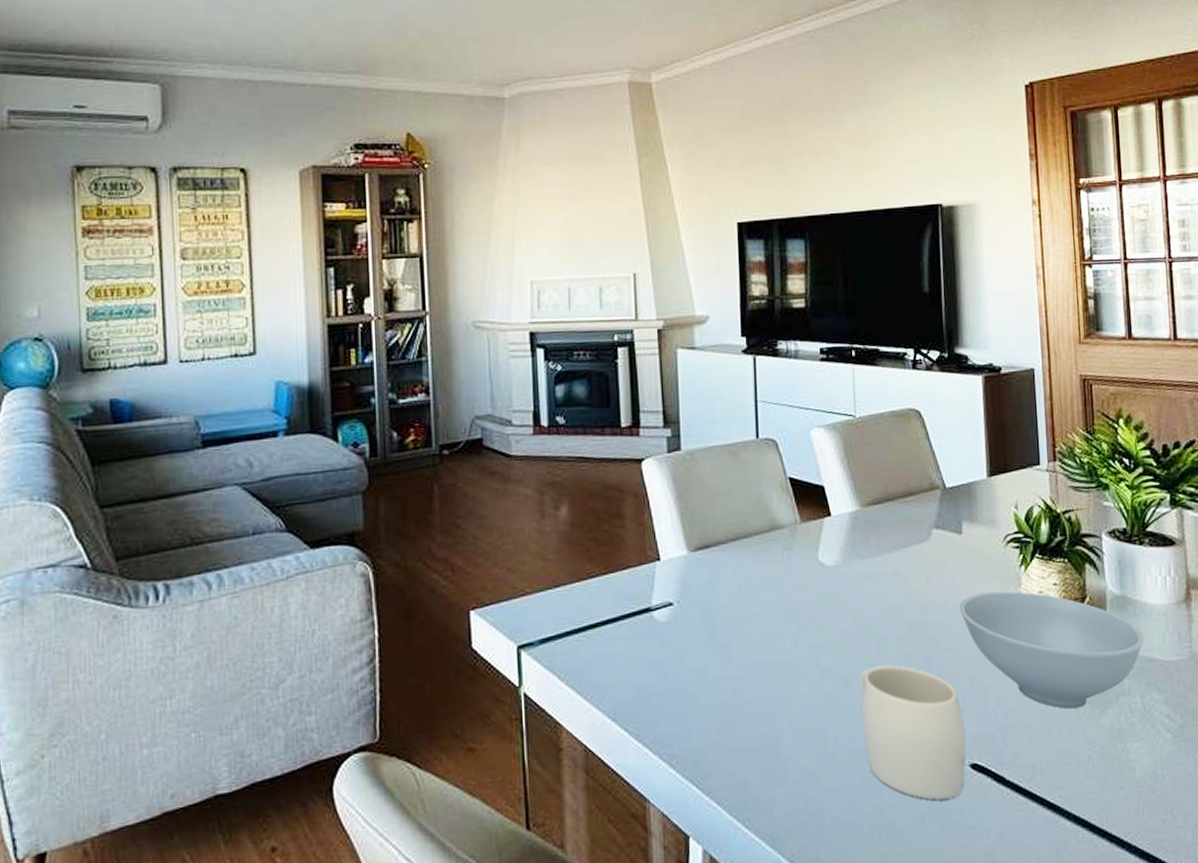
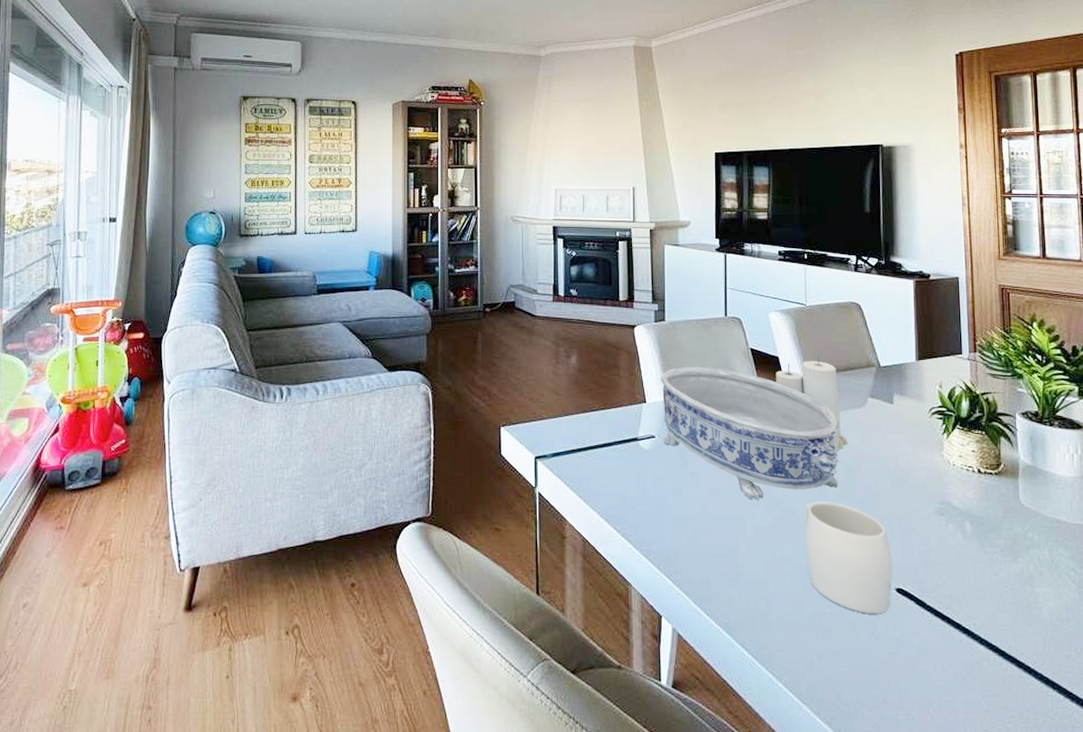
decorative bowl: none [678,506,900,673] -> present [661,366,839,500]
candle: none [821,479,910,601] -> present [776,355,848,452]
bowl: present [959,591,1144,709] -> none [889,452,1052,554]

